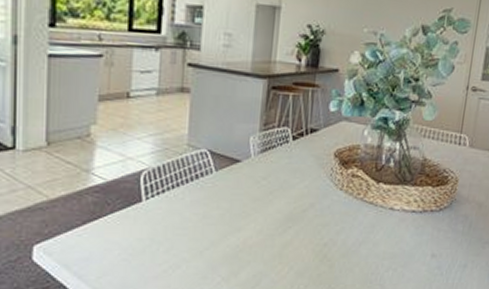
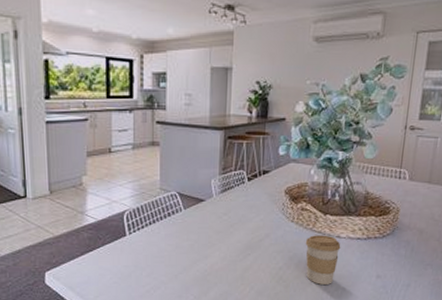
coffee cup: none [354,206,394,264] -> present [305,235,341,285]

